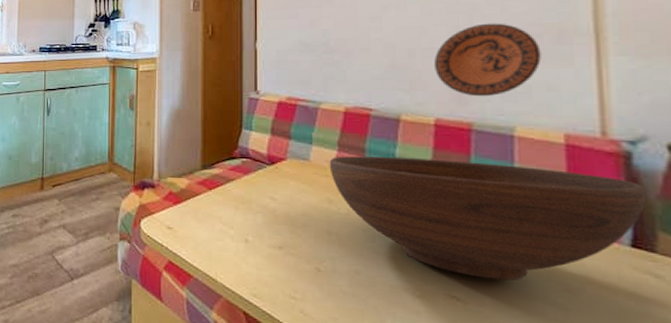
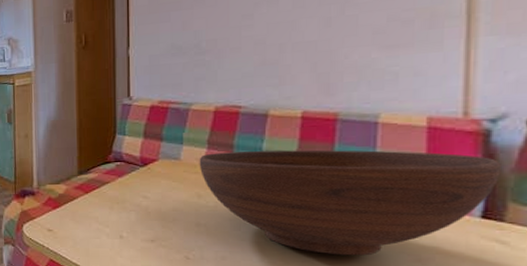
decorative plate: present [434,23,541,97] -> none [304,11,411,87]

